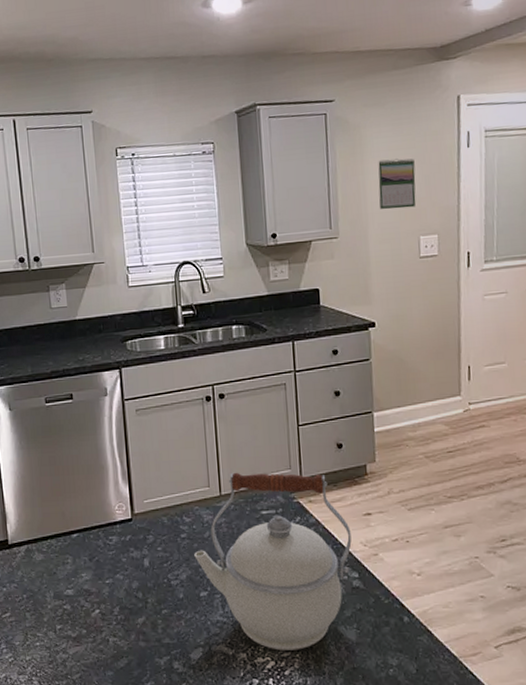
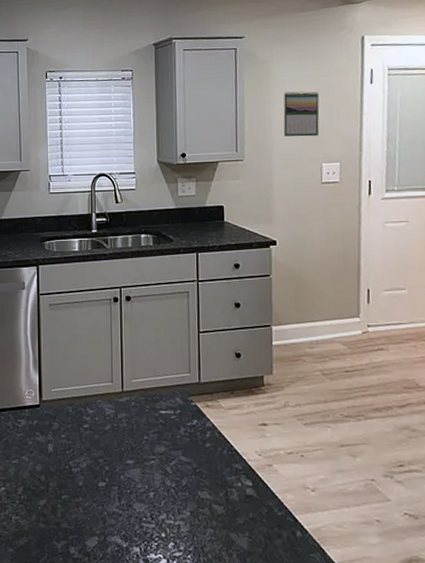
kettle: present [194,472,352,650] -> none [95,370,247,552]

